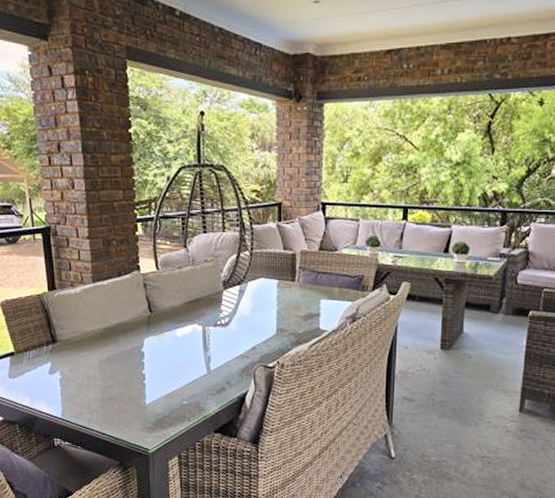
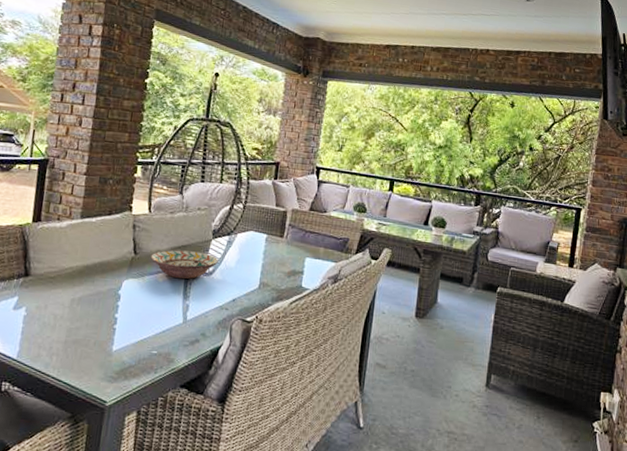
decorative bowl: none [166,304,233,331] -> present [150,250,218,279]

